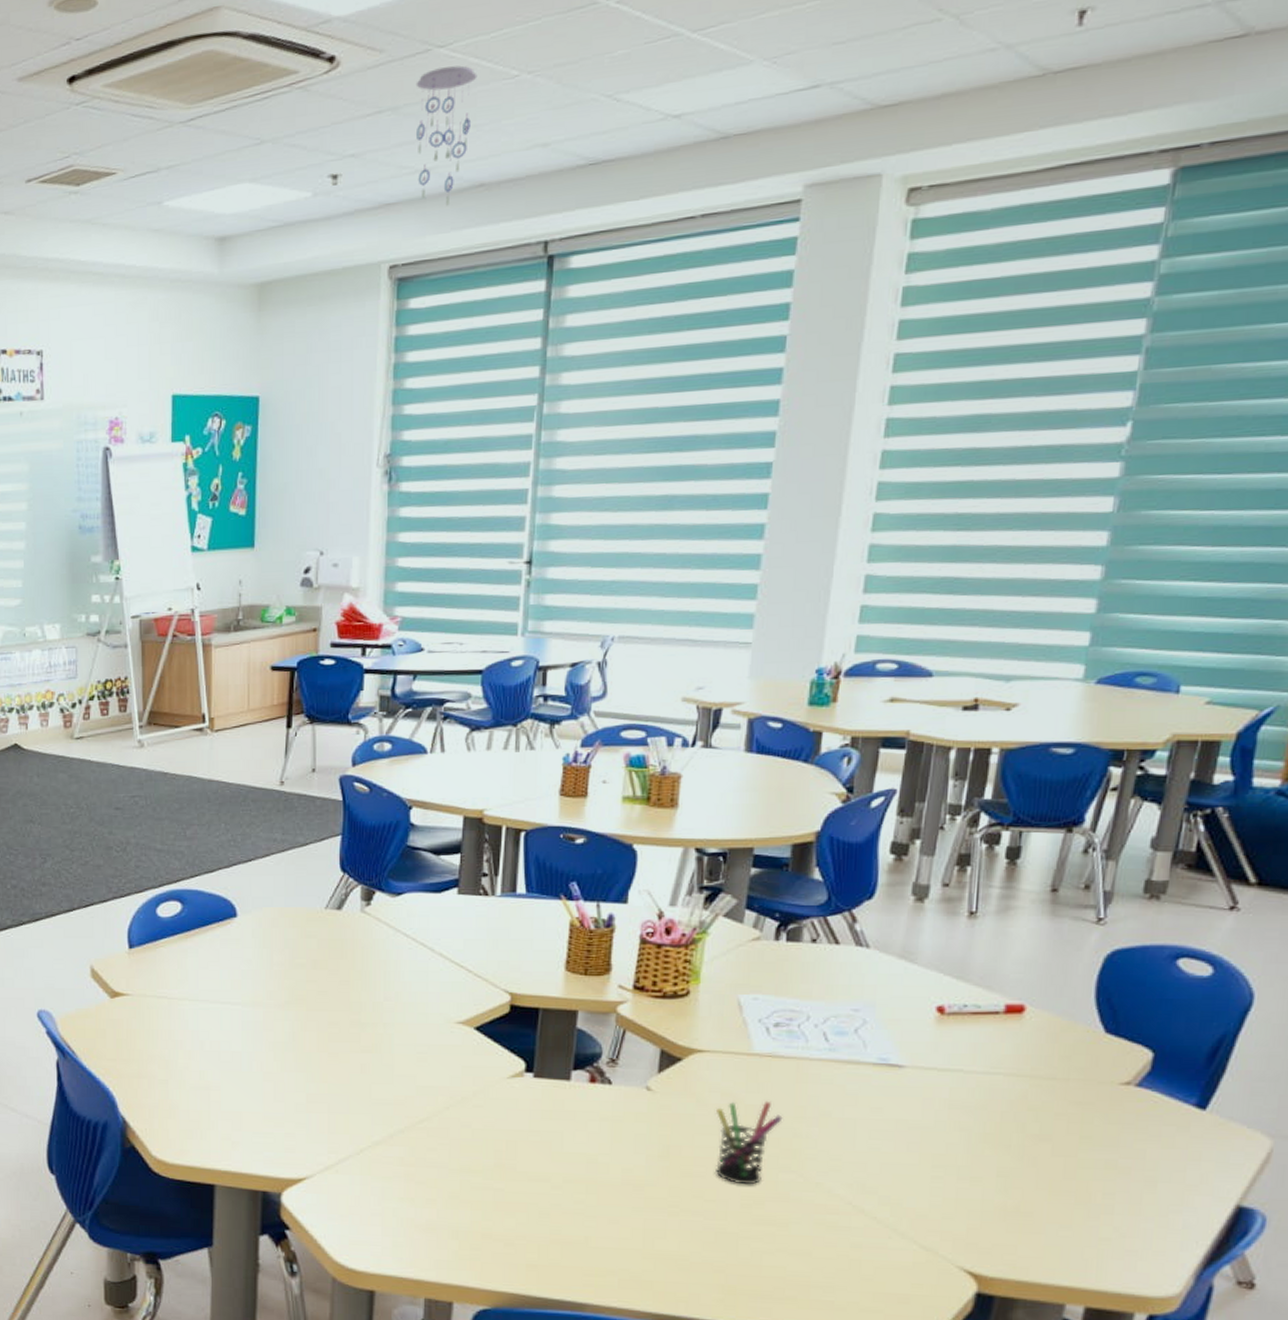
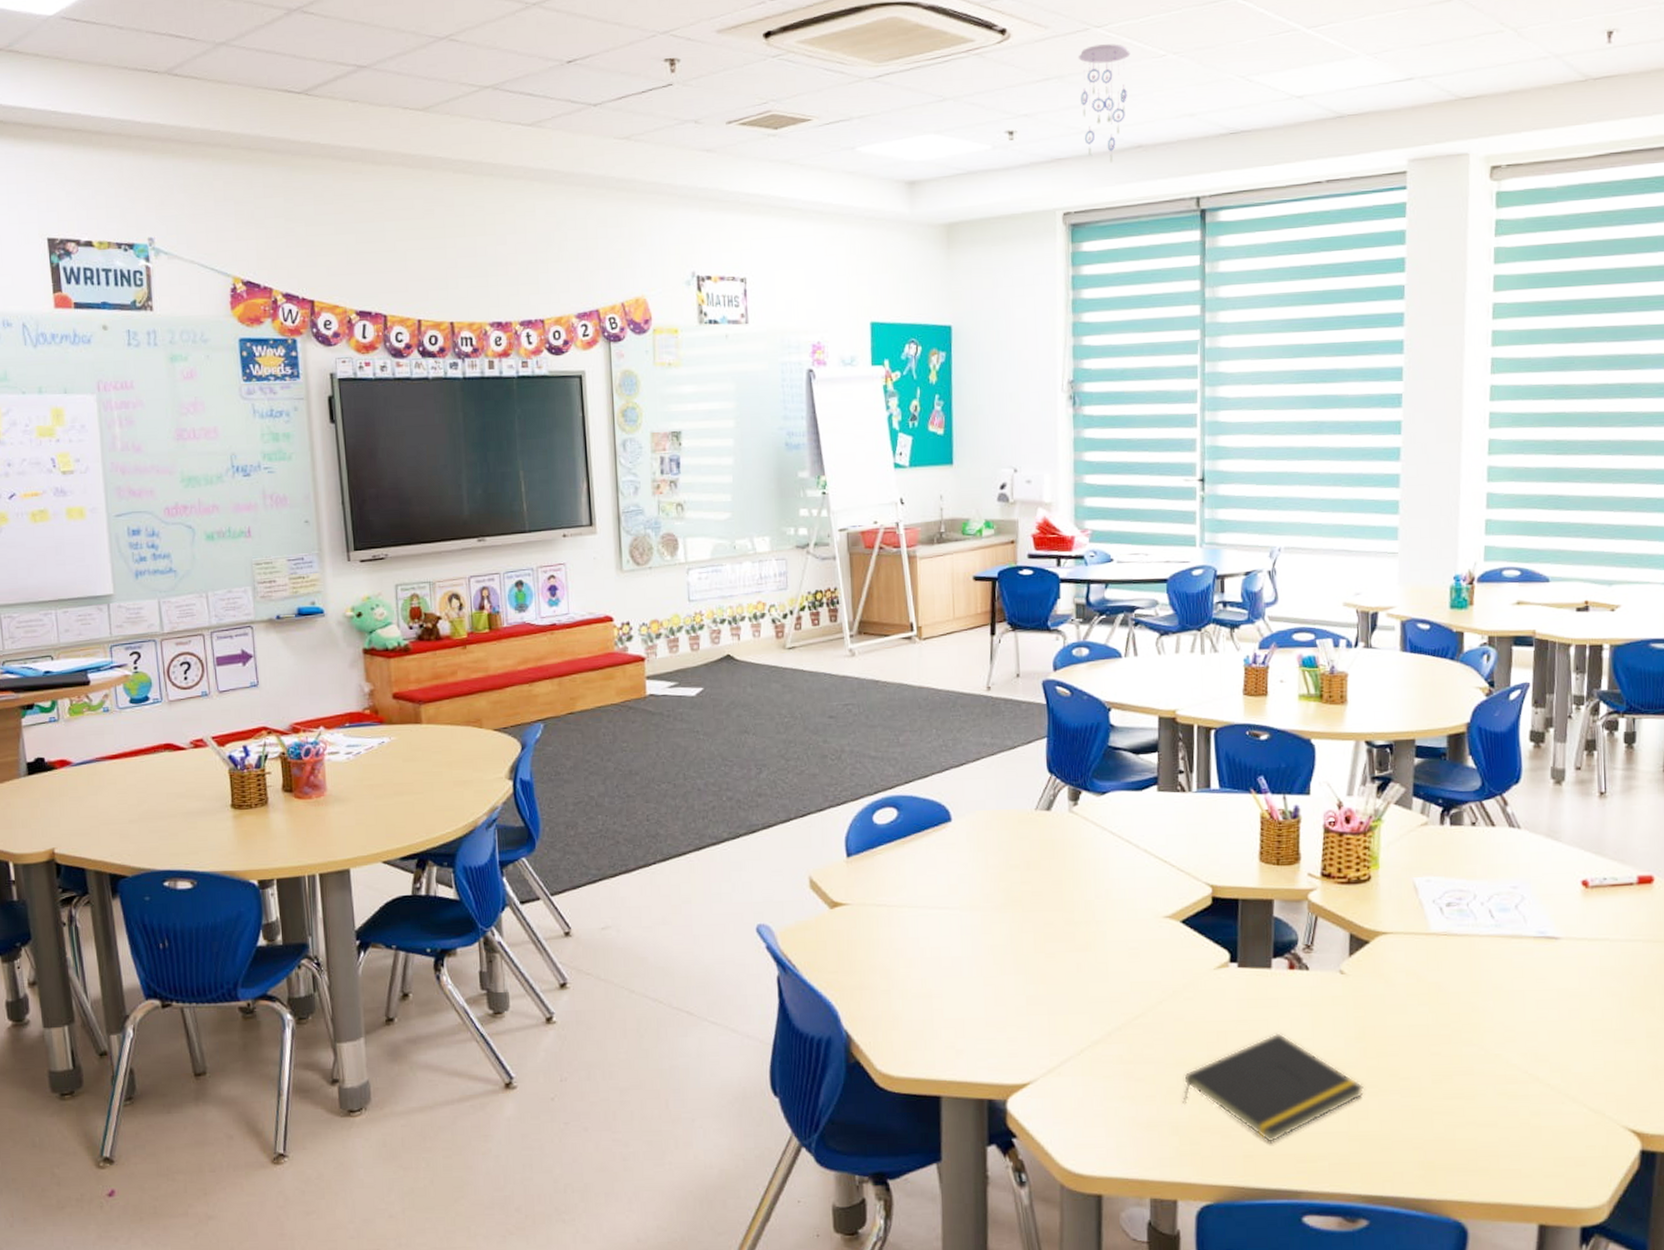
notepad: none [465,1146,663,1254] -> present [1182,1033,1364,1142]
pen holder: present [715,1101,783,1185] -> none [1402,978,1461,1061]

